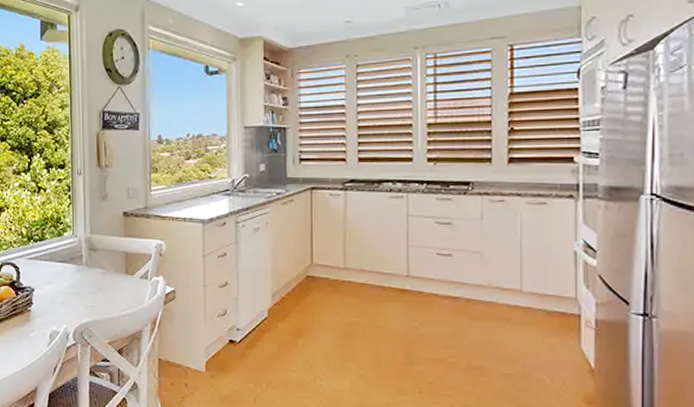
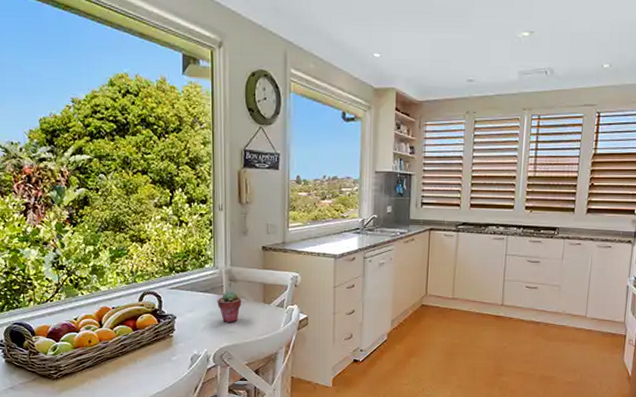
potted succulent: none [76,260,103,297] -> present [217,290,242,323]

